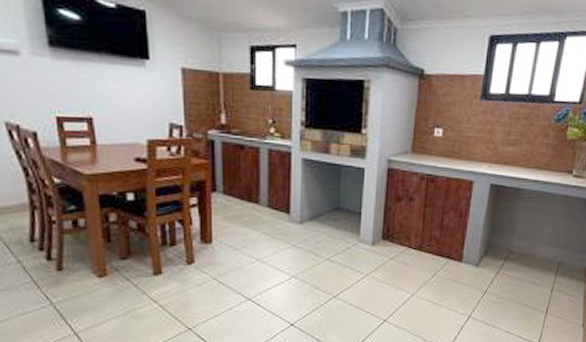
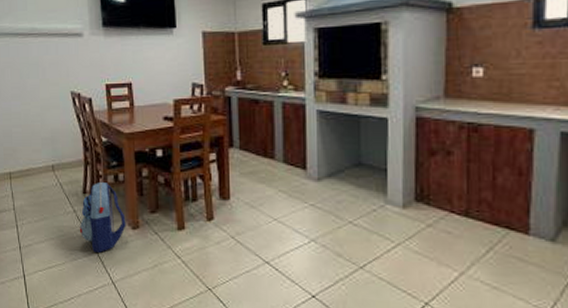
backpack: none [26,227,90,304] -> present [79,181,126,253]

